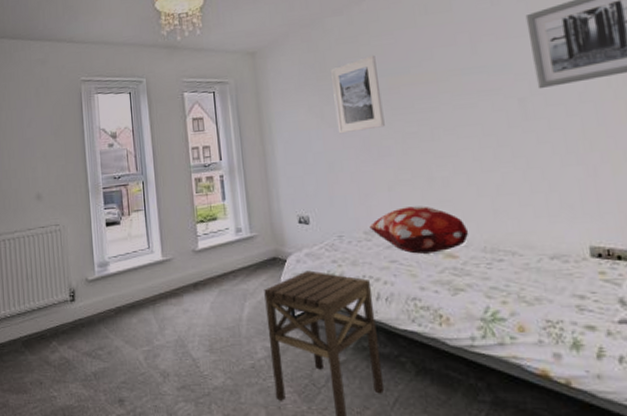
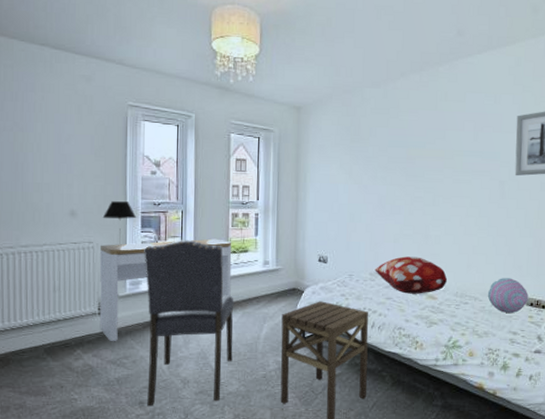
table lamp: none [66,178,99,228] -> present [102,201,137,248]
desk: none [67,208,204,330] -> present [99,238,232,341]
chair: none [108,212,214,405] -> present [144,240,234,407]
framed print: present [331,55,385,134] -> none [361,127,401,191]
cushion: none [529,222,593,269] -> present [487,278,528,313]

